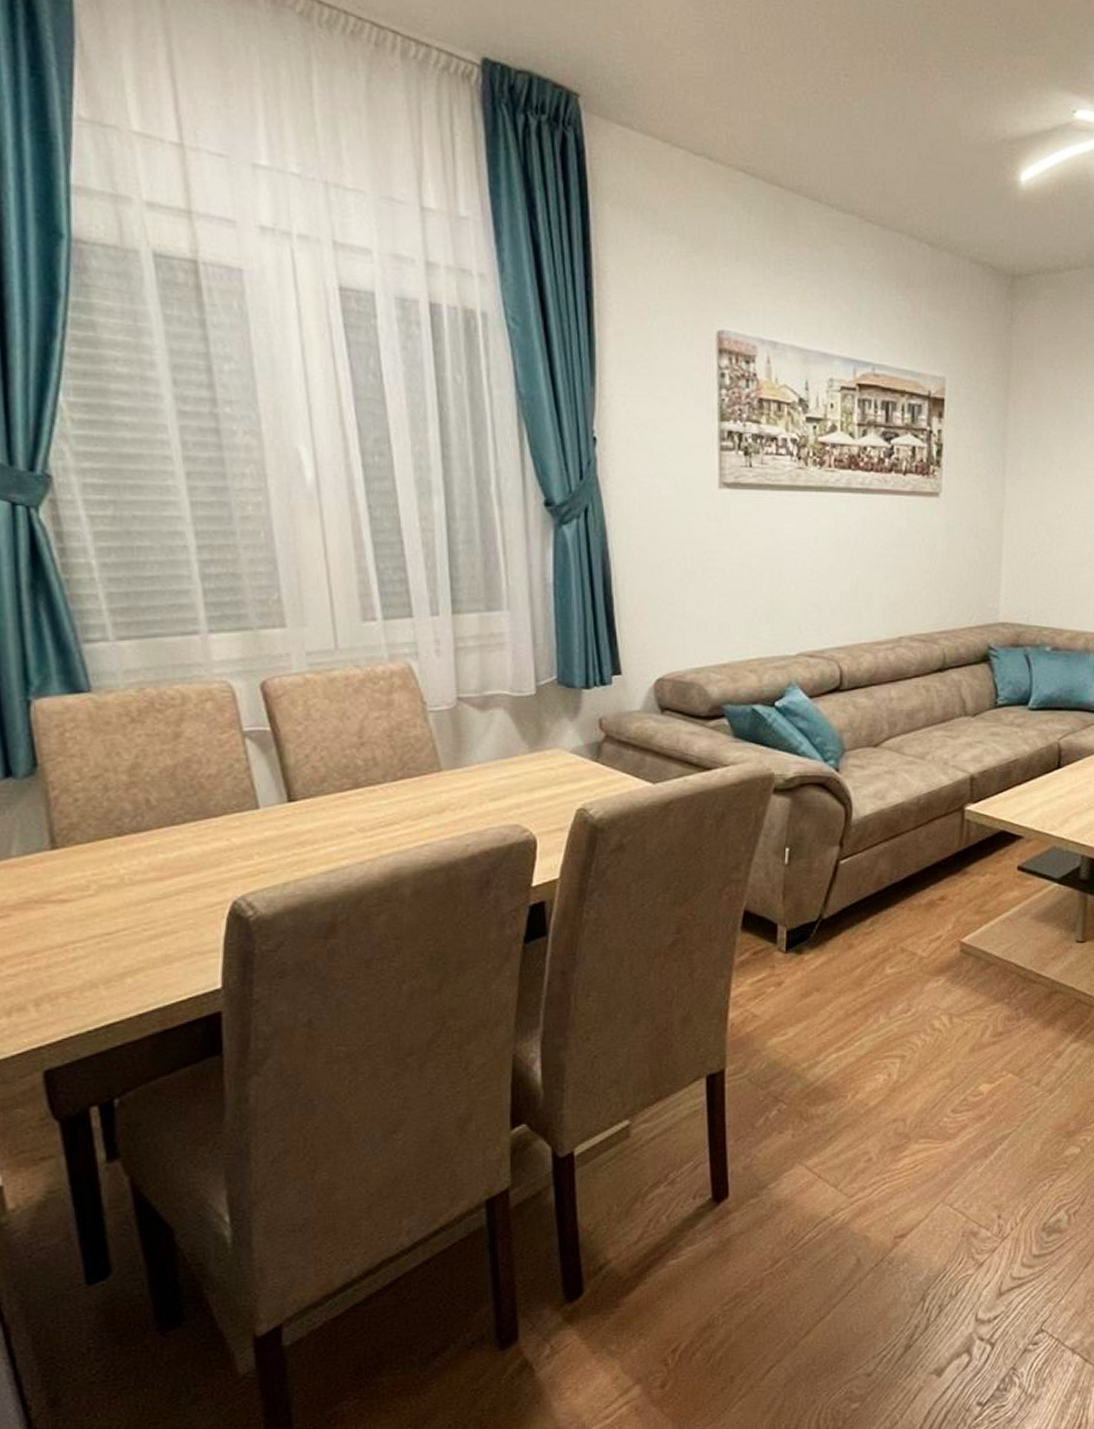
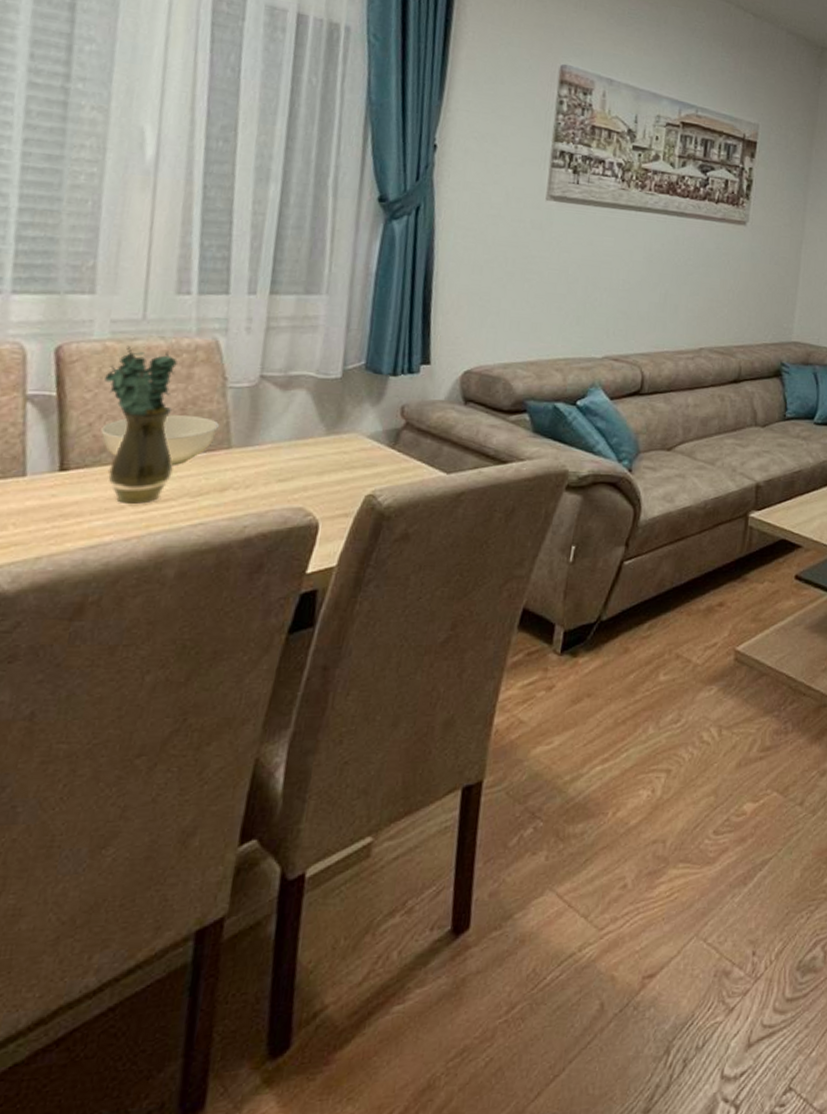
vase: none [311,676,391,829] -> present [104,345,177,504]
bowl: none [318,742,428,792] -> present [100,415,220,466]

